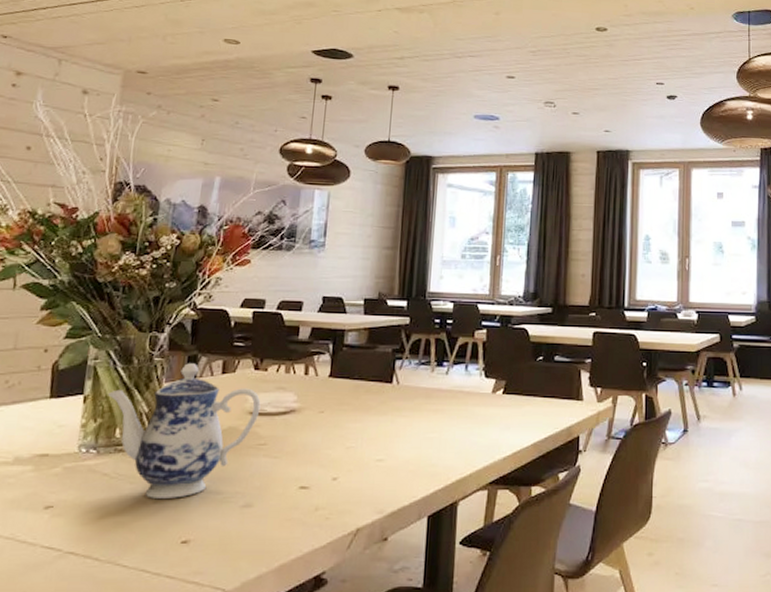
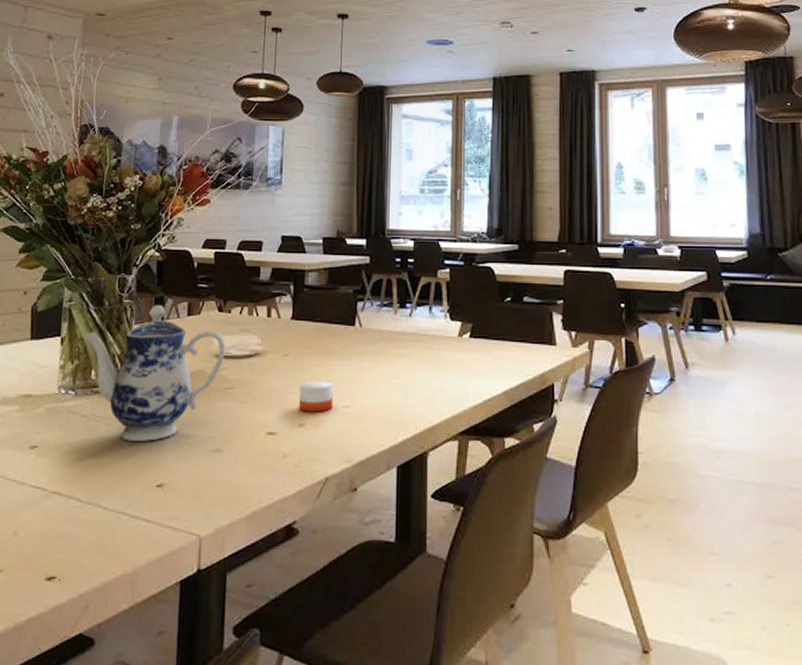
candle: none [332,436,368,466] -> present [298,381,333,412]

